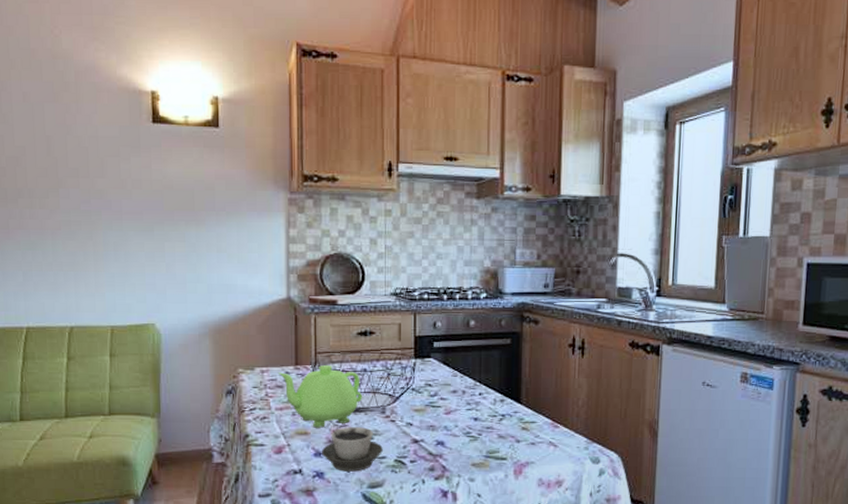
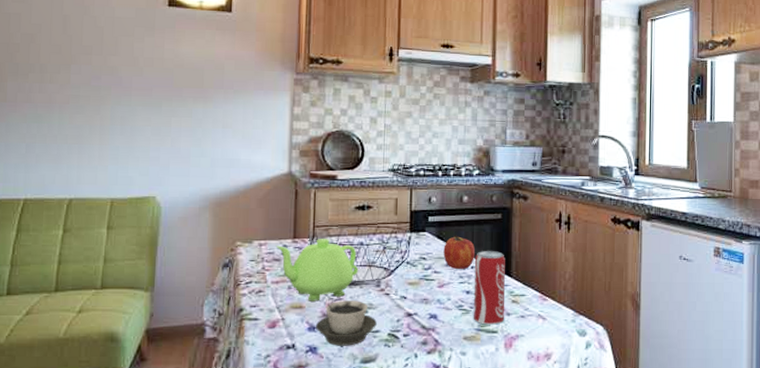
fruit: none [450,361,482,396] -> present [443,235,475,269]
beverage can: none [481,376,515,452] -> present [473,250,505,325]

